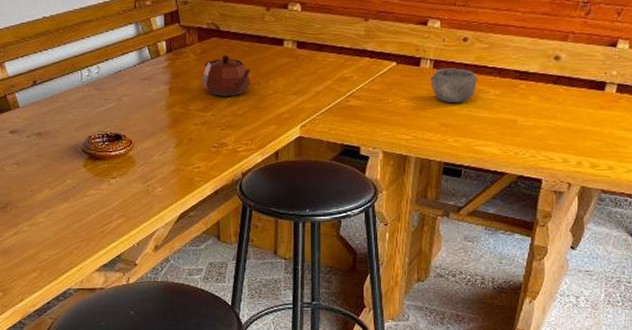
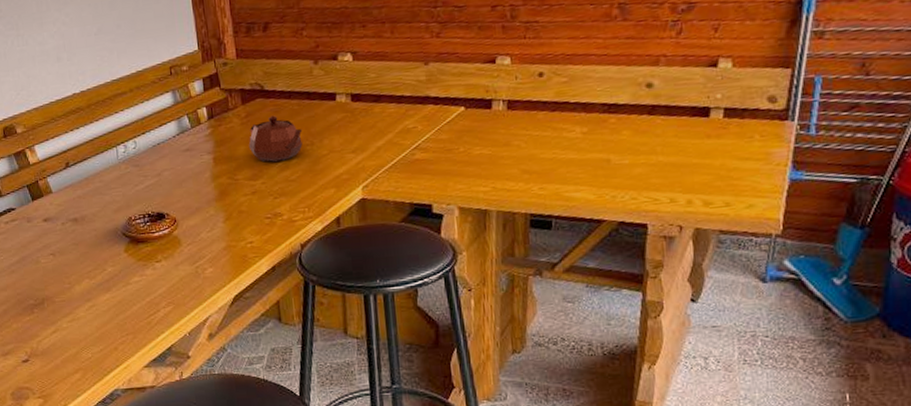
bowl: present [431,68,478,104] -> none [505,107,560,147]

